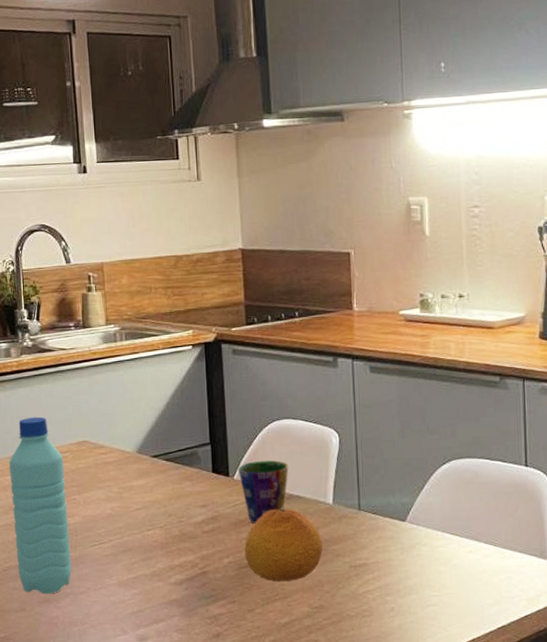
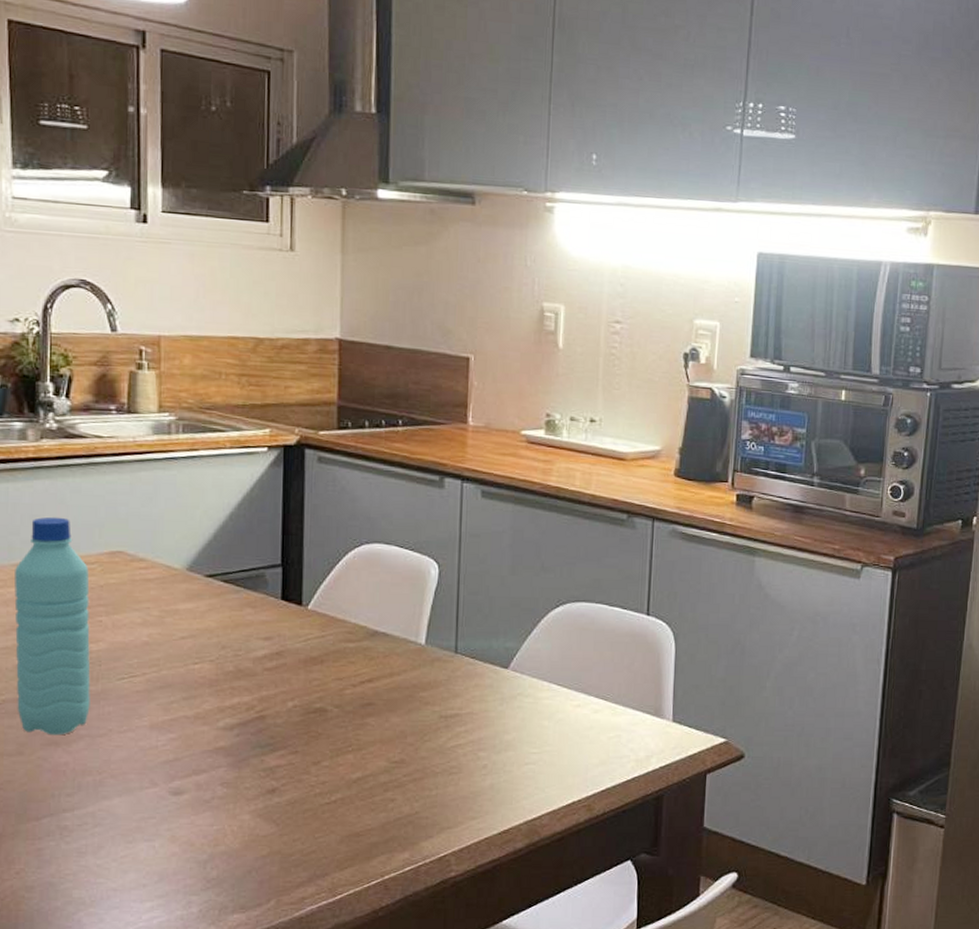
cup: present [237,460,289,523] -> none [313,589,376,662]
fruit: present [244,508,323,581] -> none [314,645,409,731]

